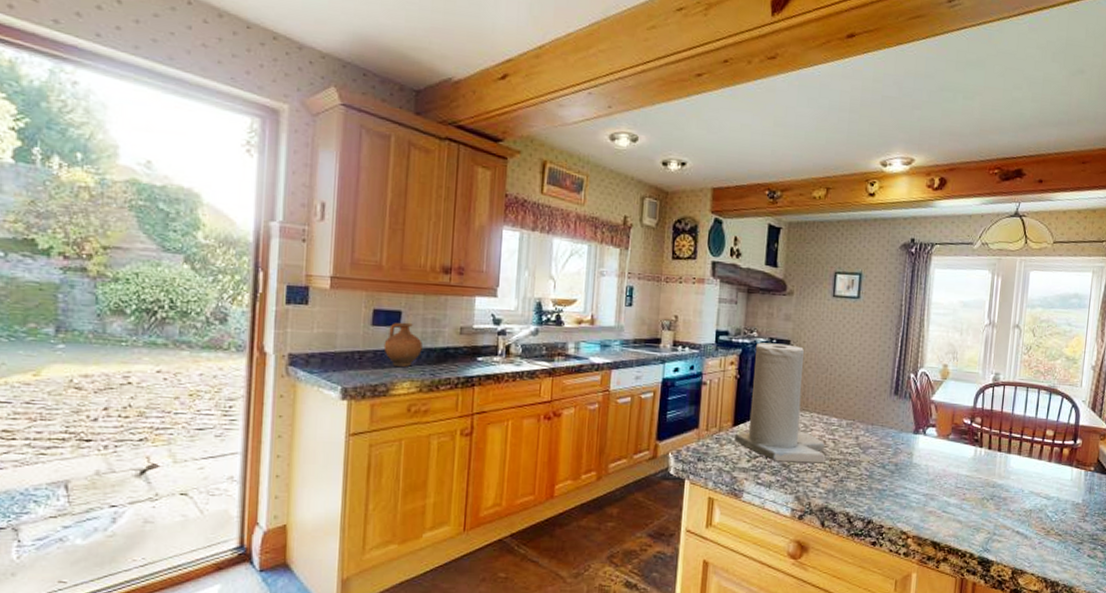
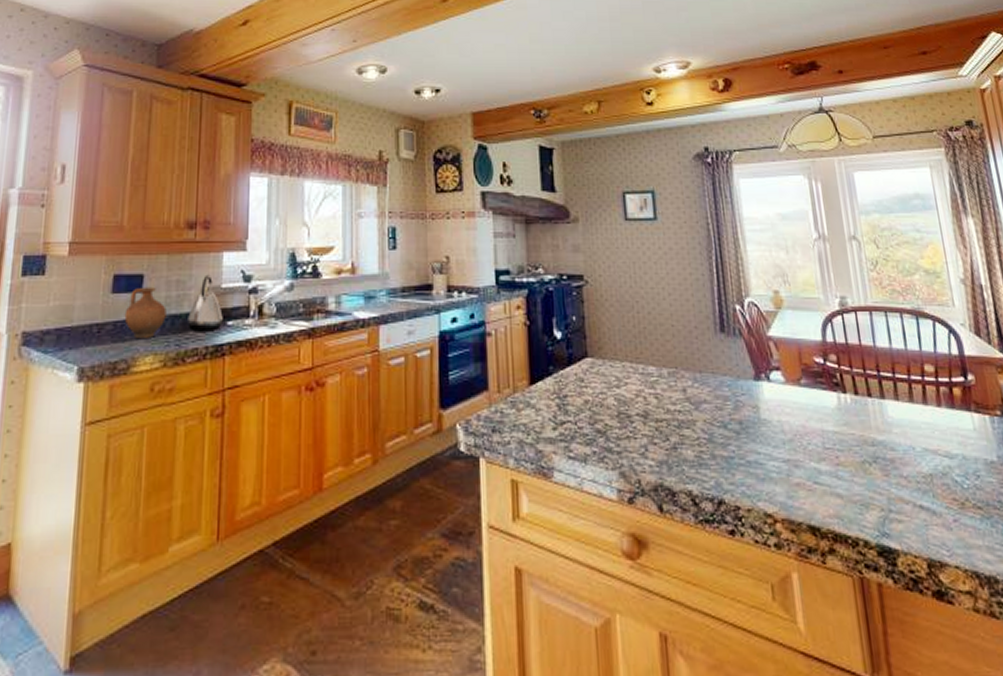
kettle: none [441,315,474,365] -> present [187,274,223,332]
paper towel: present [734,342,826,464] -> none [533,280,650,428]

